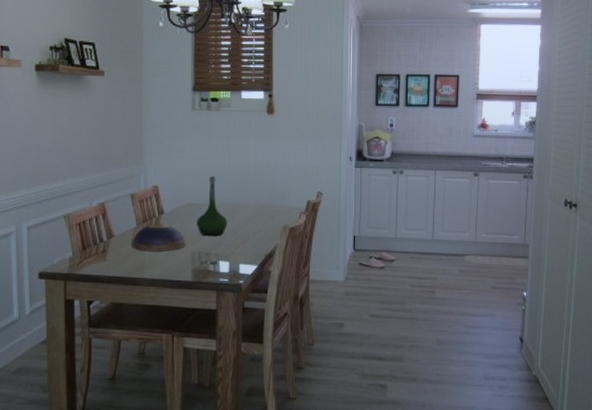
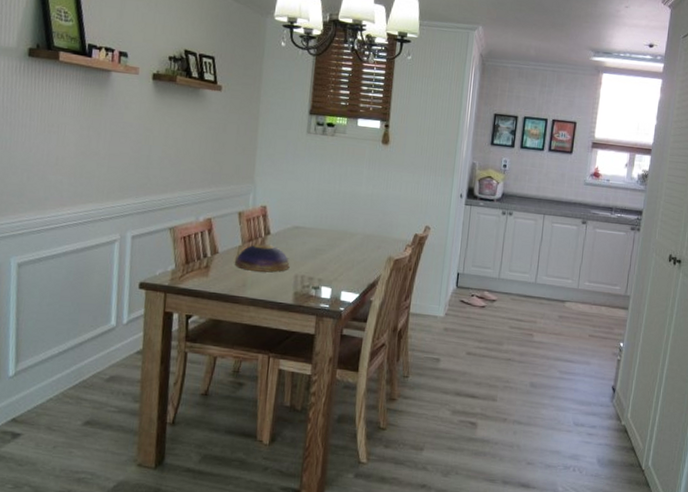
vase: present [196,176,228,237] -> none [302,201,334,262]

